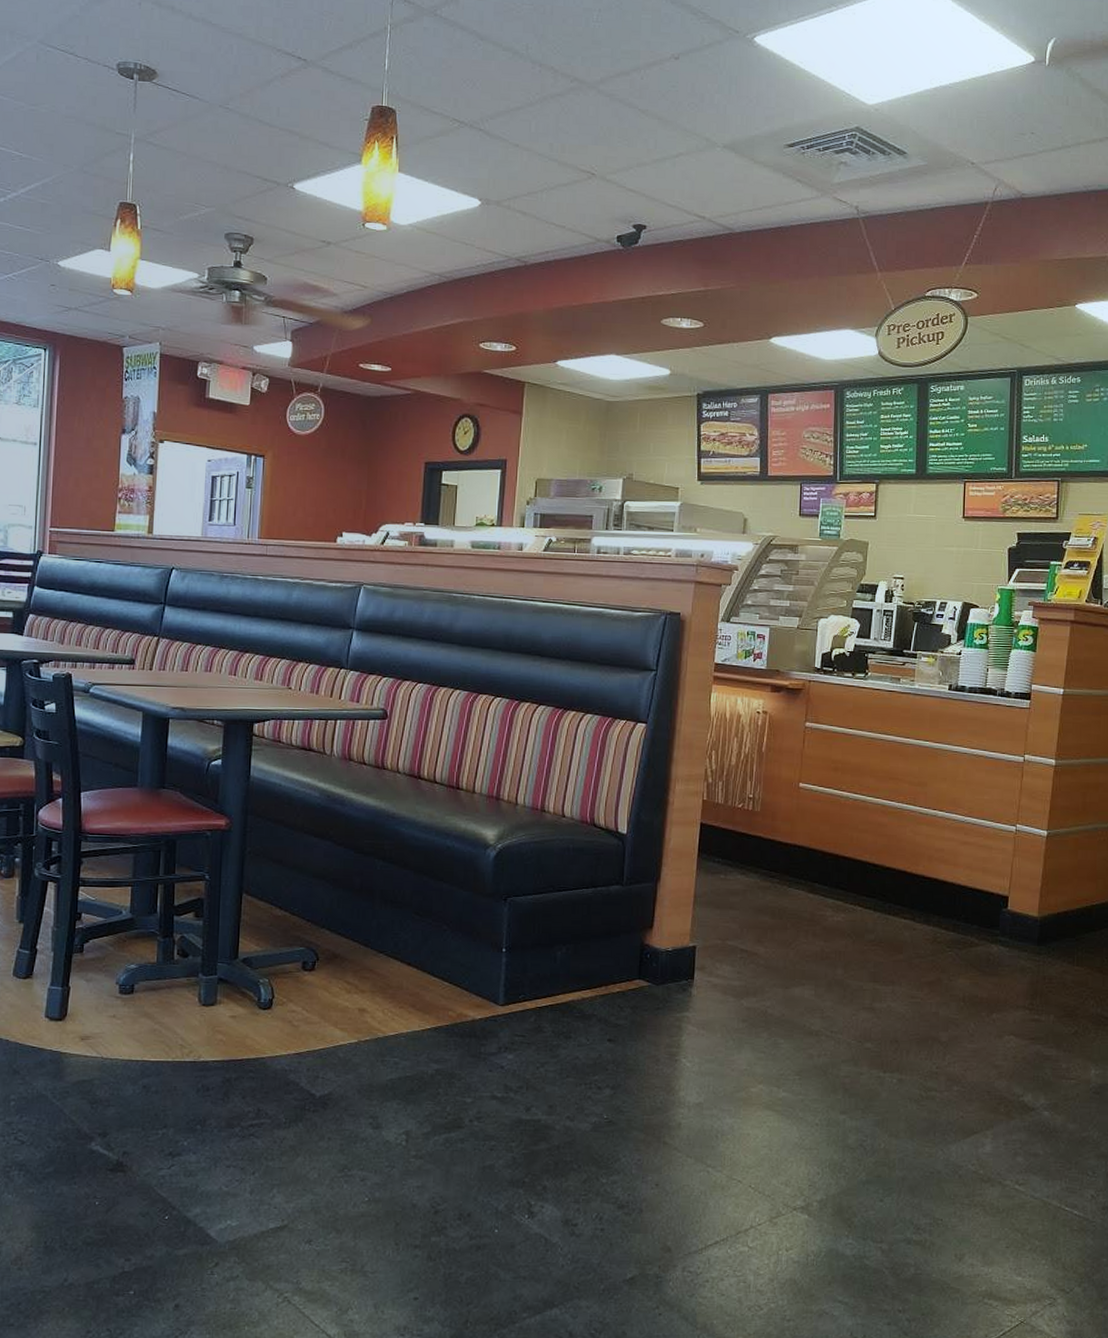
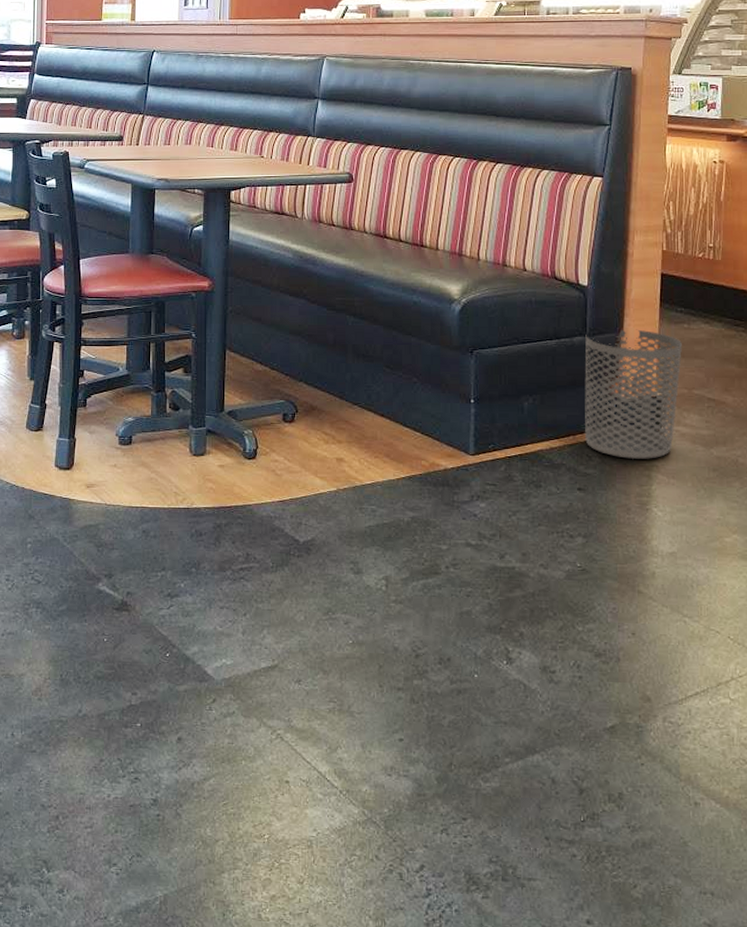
waste bin: none [616,878,718,1010] -> present [584,329,682,459]

